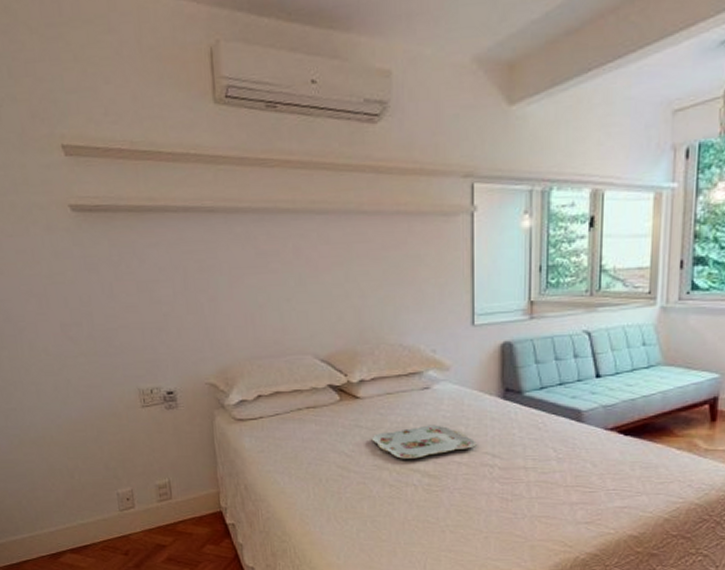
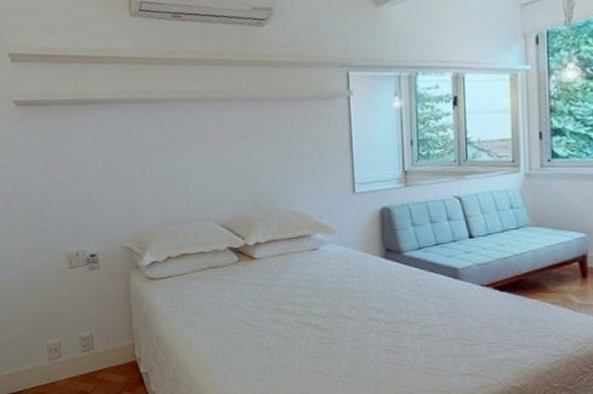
serving tray: present [371,425,477,459] -> none [267,282,363,313]

